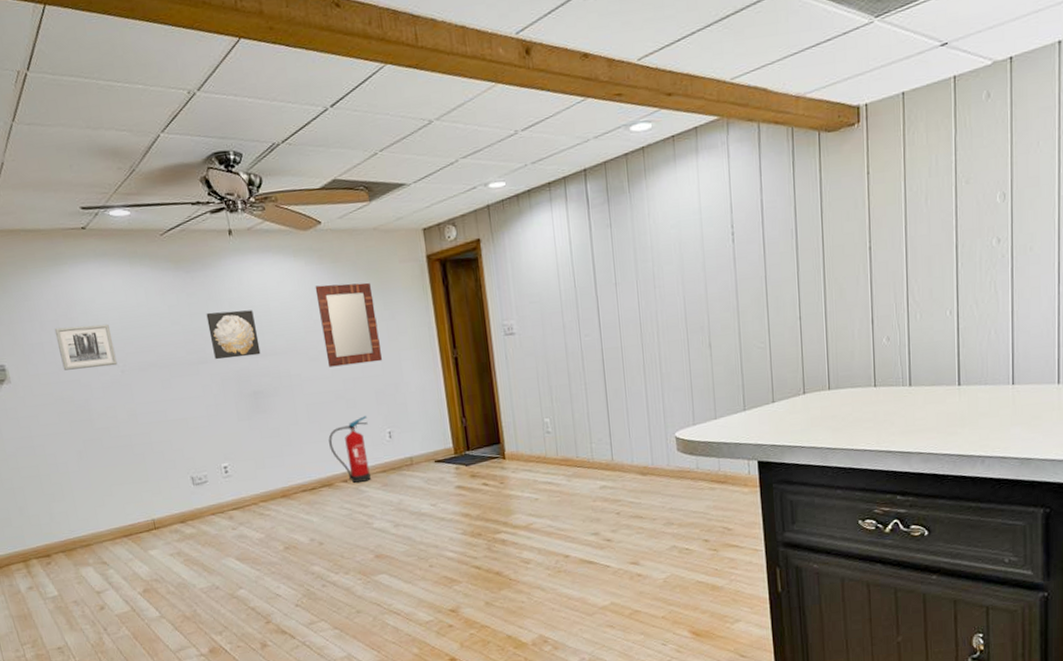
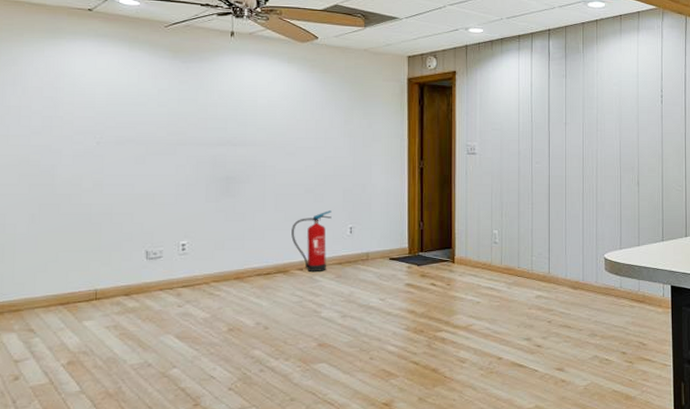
wall art: present [54,323,118,371] -> none [36,95,95,137]
wall art: present [206,310,261,360] -> none [194,100,241,144]
home mirror: present [315,282,382,367] -> none [302,90,355,163]

